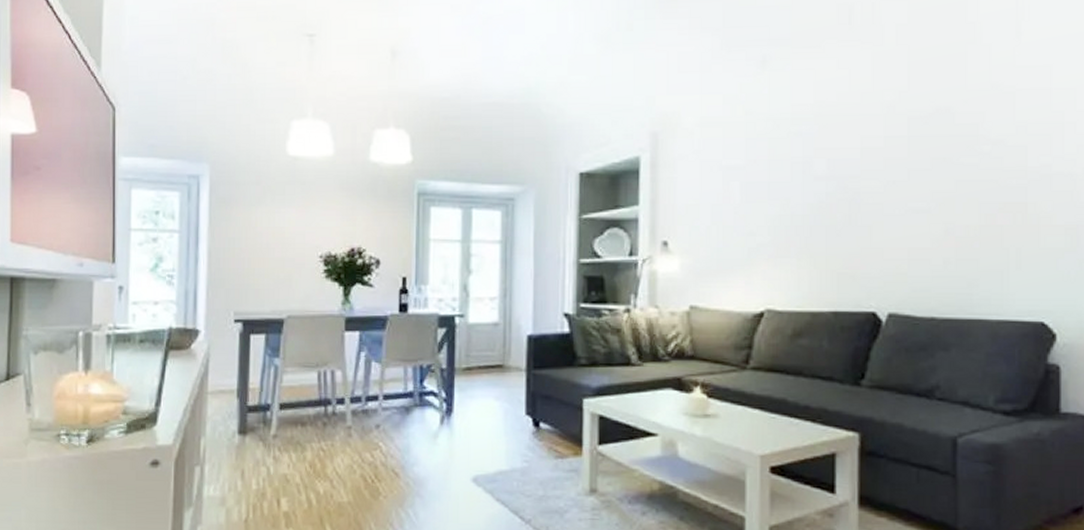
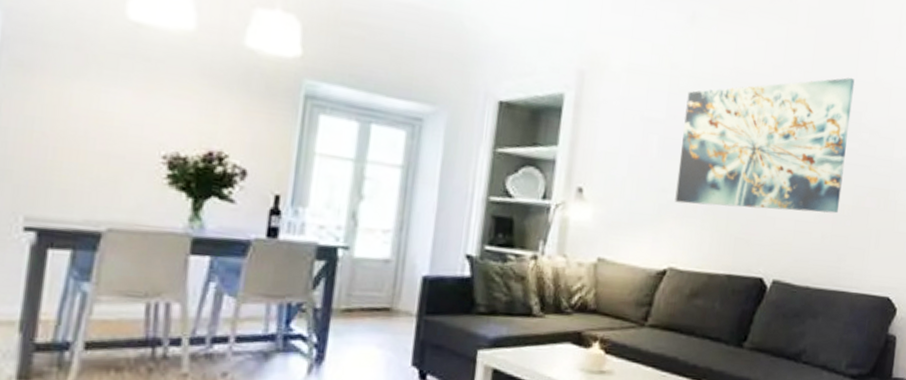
wall art: none [765,88,964,245] -> present [675,77,855,214]

